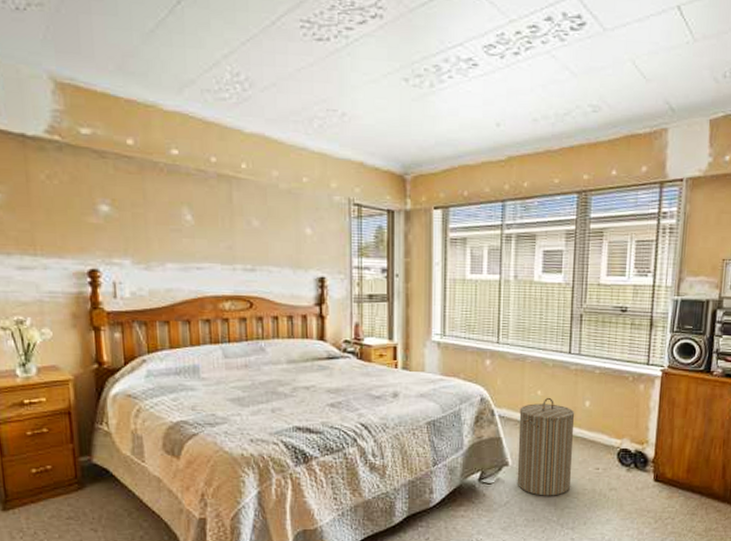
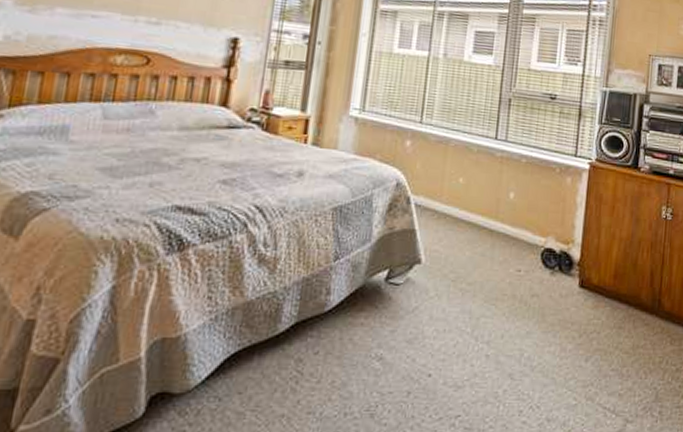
laundry hamper: present [517,397,575,496] -> none [428,185,498,302]

